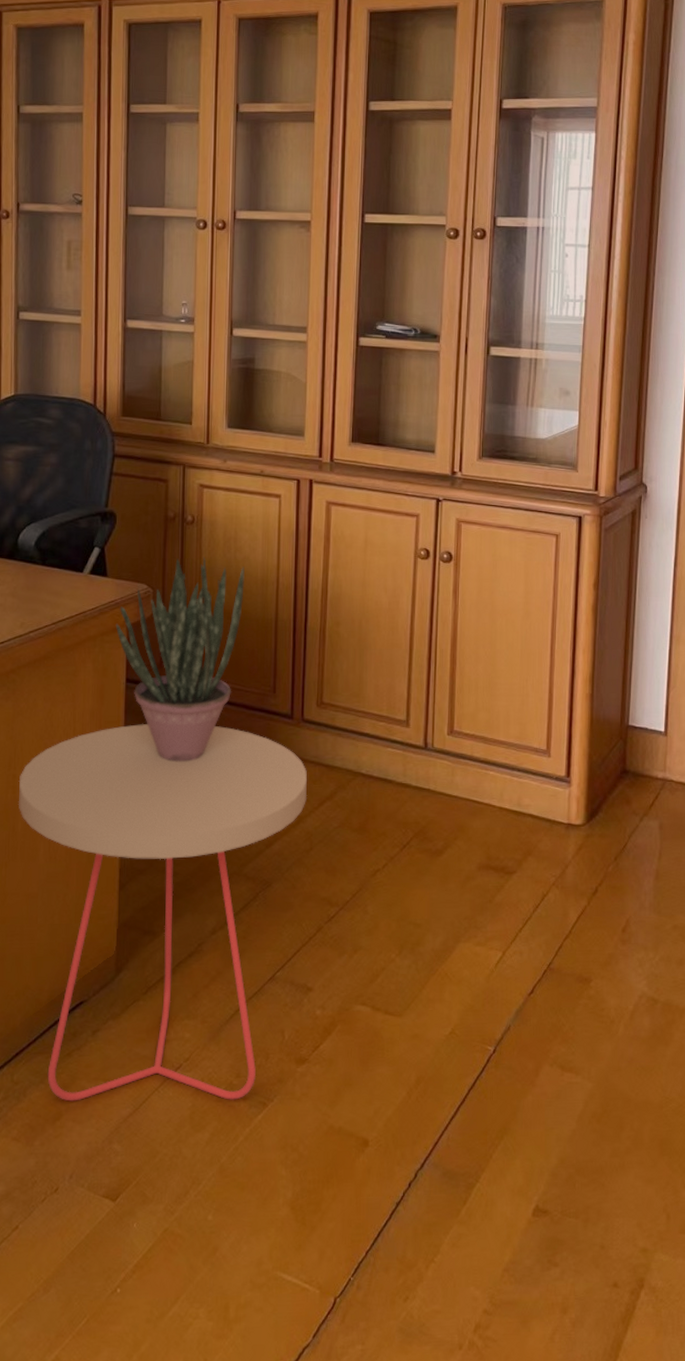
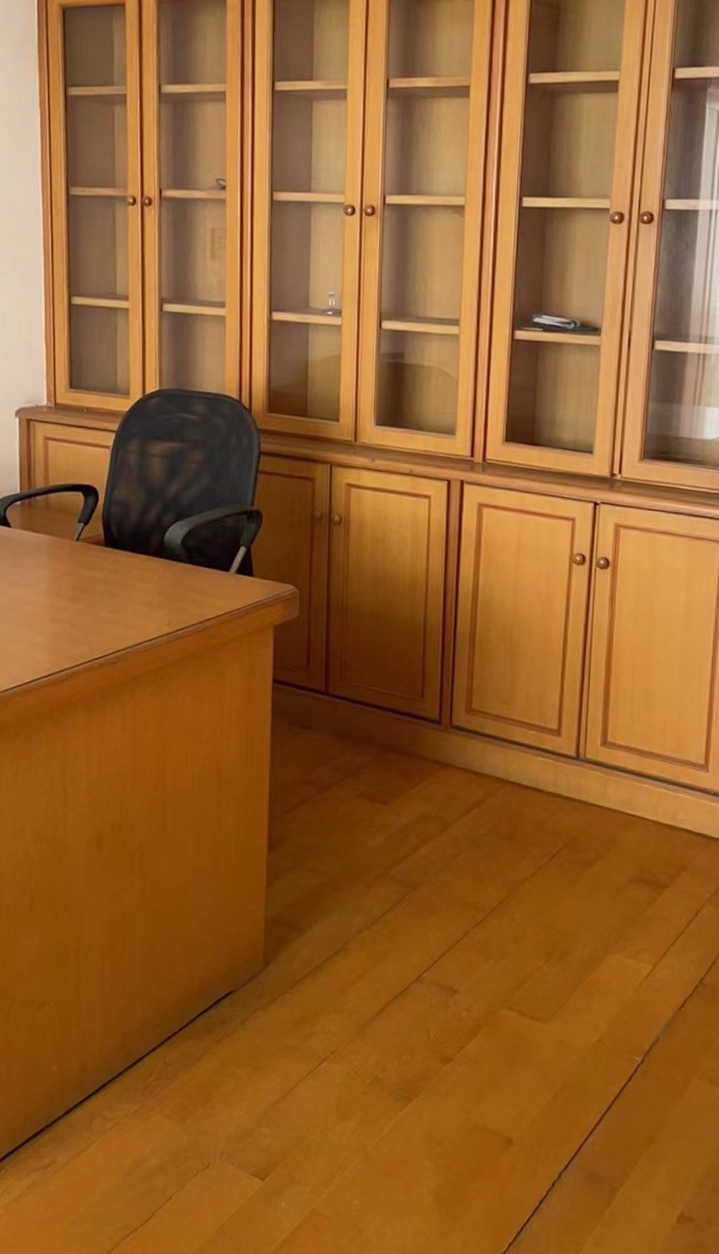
side table: present [18,723,308,1101] -> none [167,724,455,1093]
potted plant: present [115,556,245,762] -> none [262,558,393,764]

